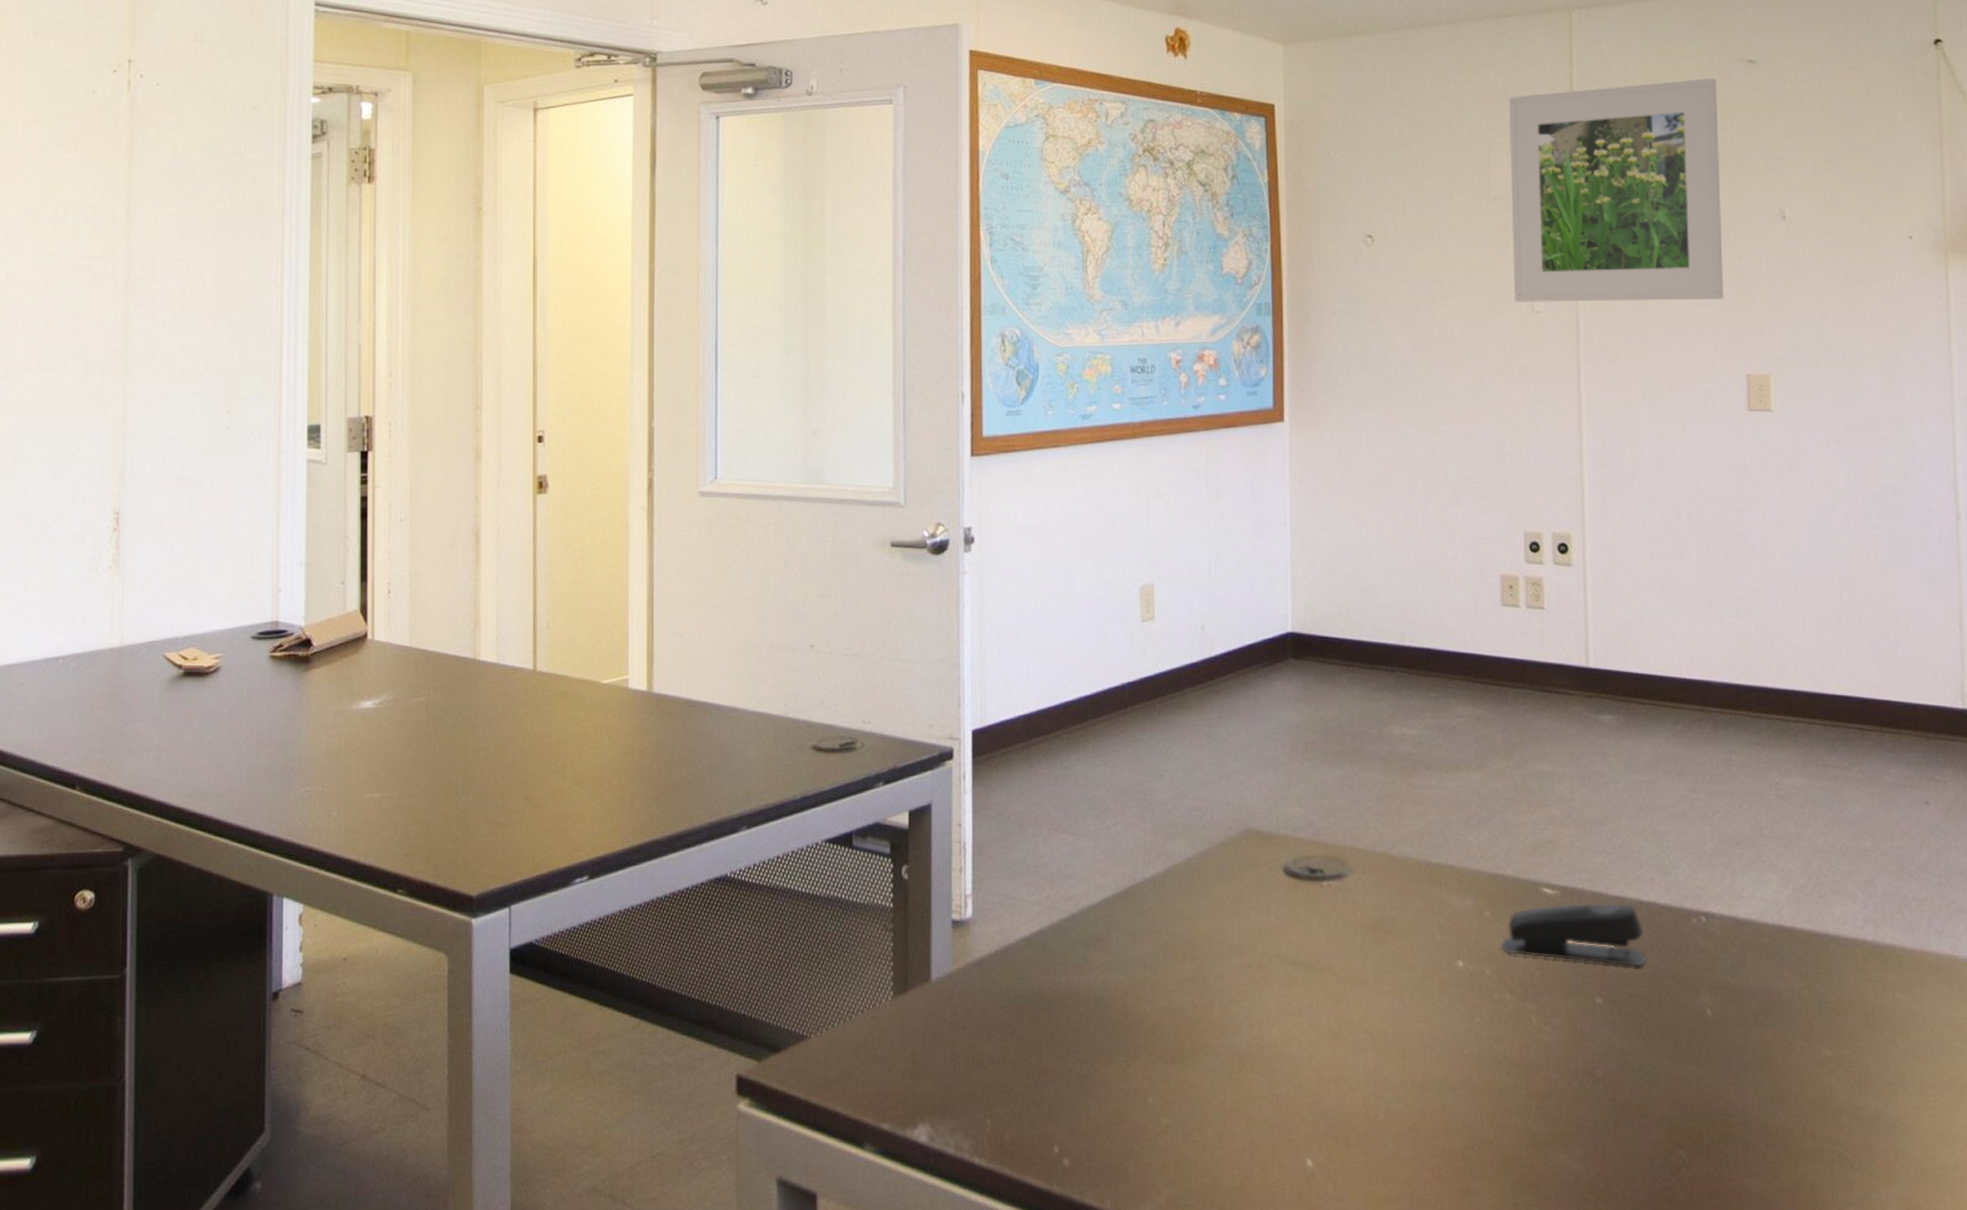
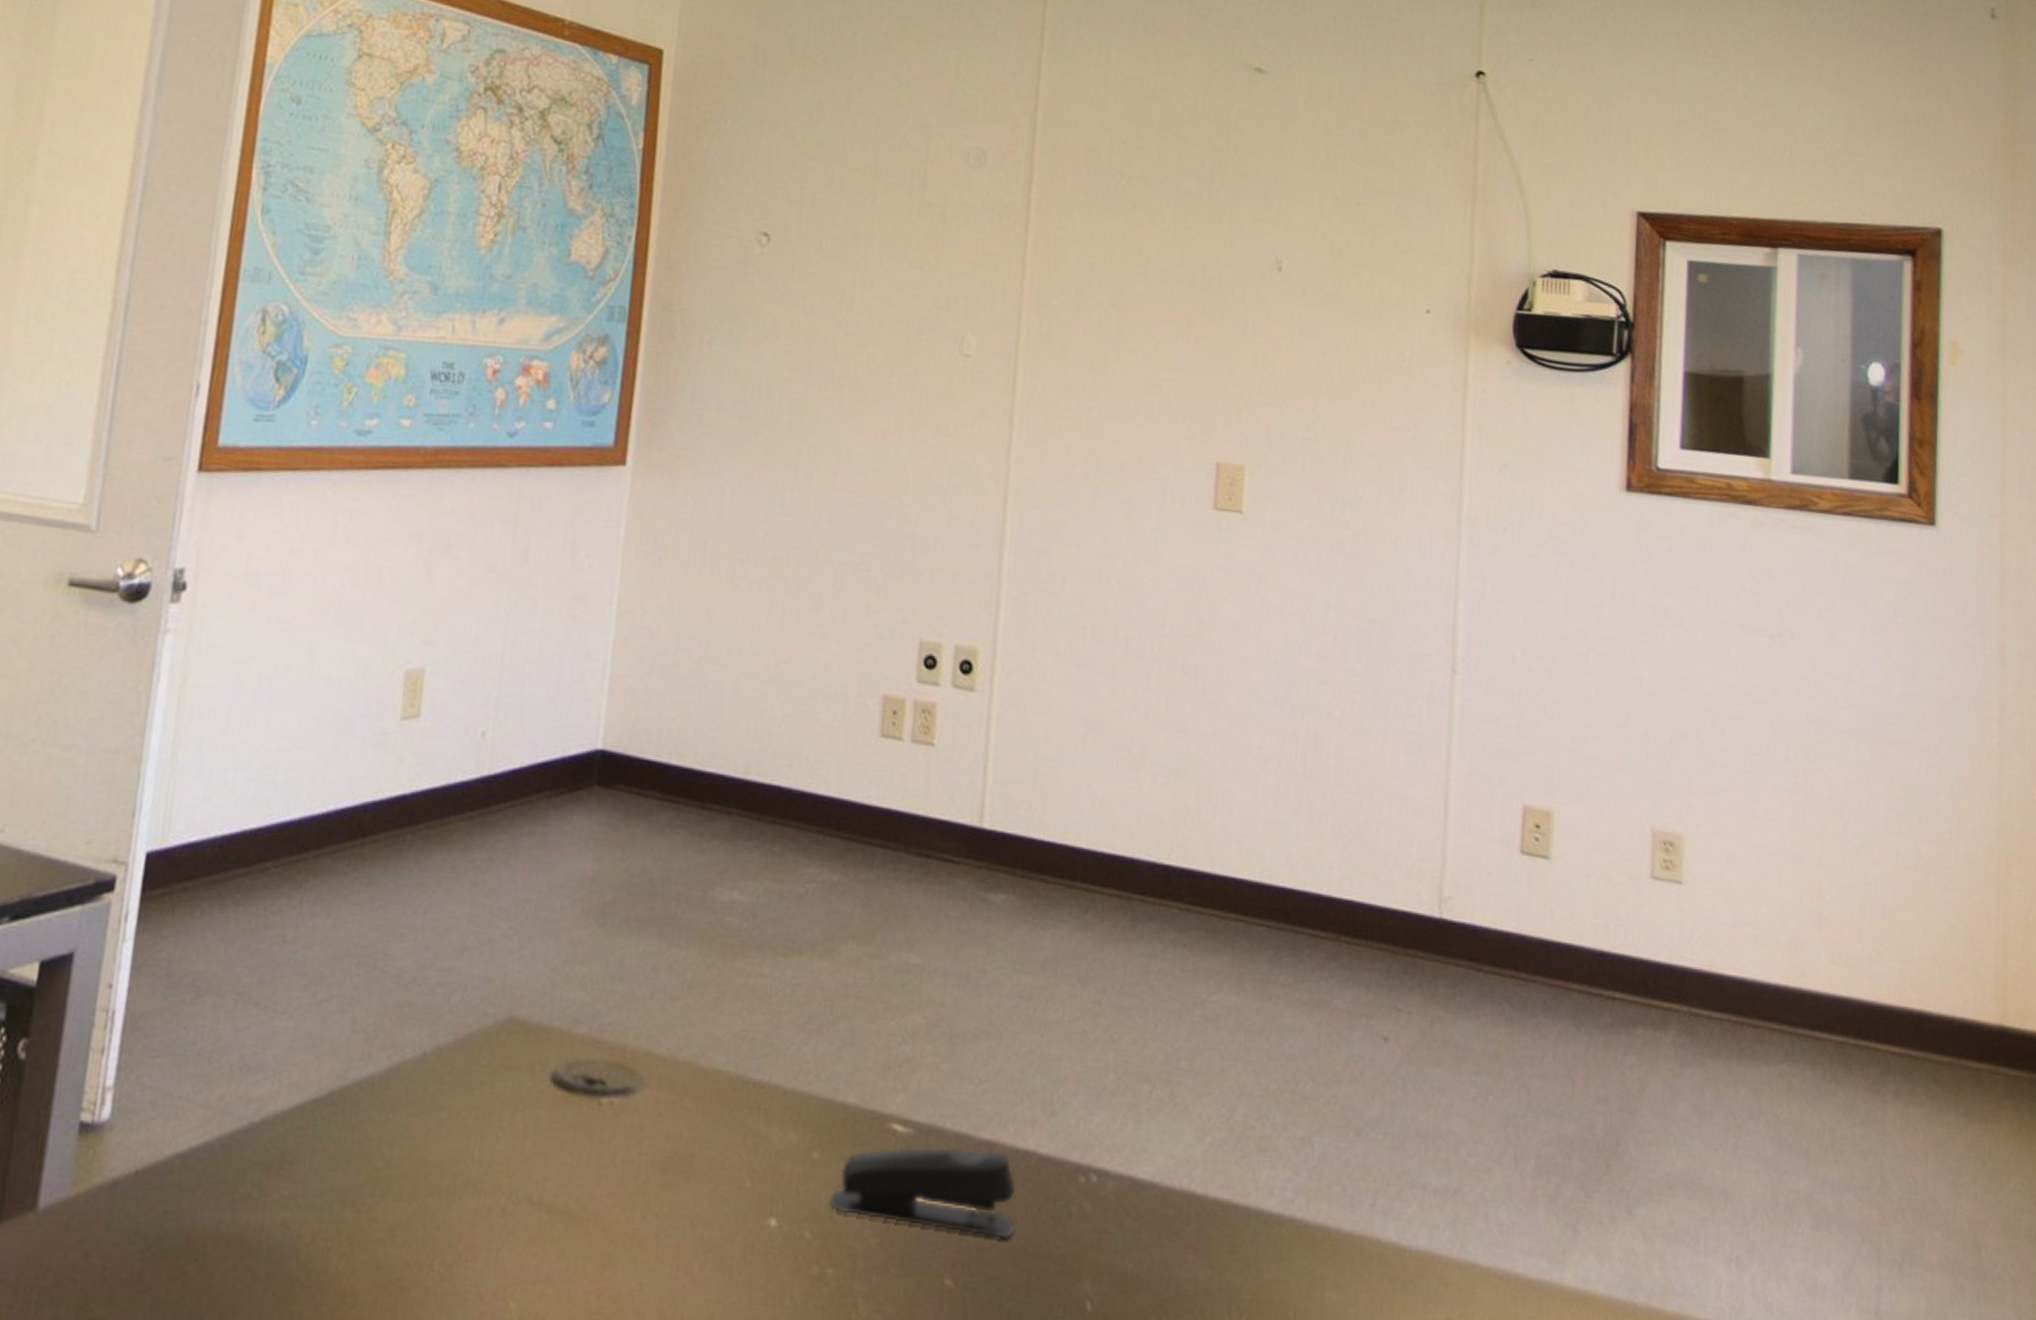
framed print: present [1508,79,1724,302] -> none [939,76,1216,364]

